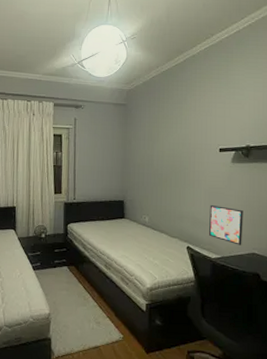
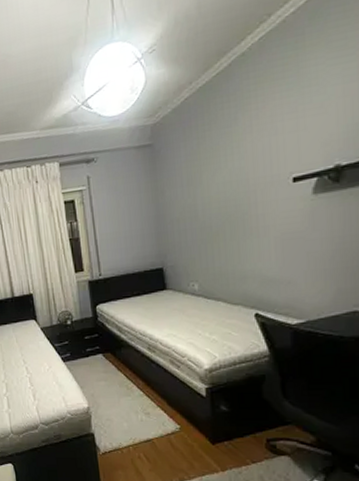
wall art: present [209,204,243,245] -> none [284,255,337,304]

